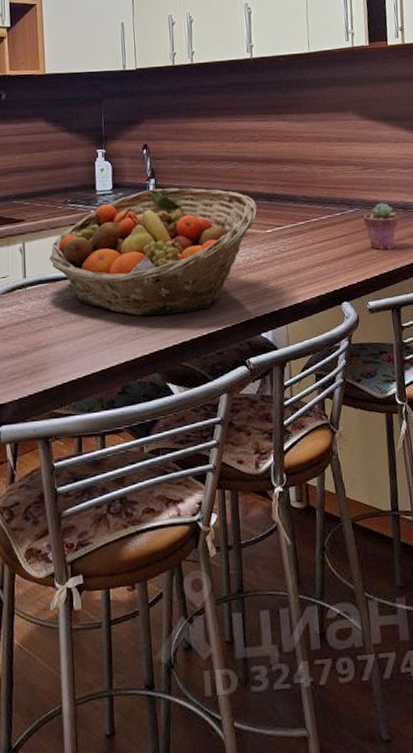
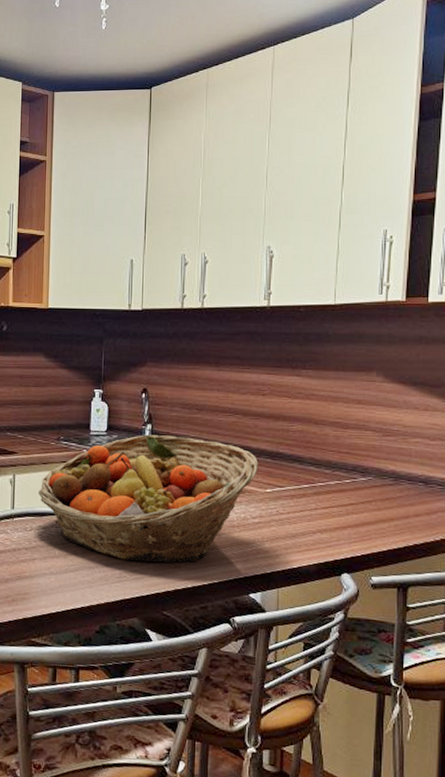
potted succulent: present [363,202,399,250] -> none [376,473,417,524]

